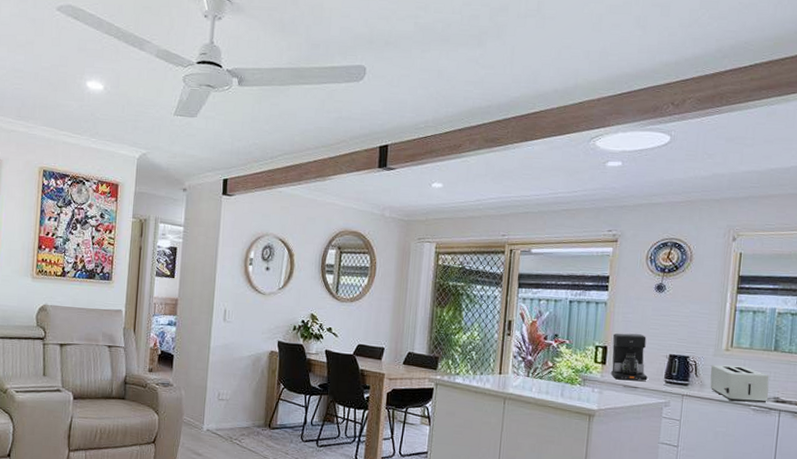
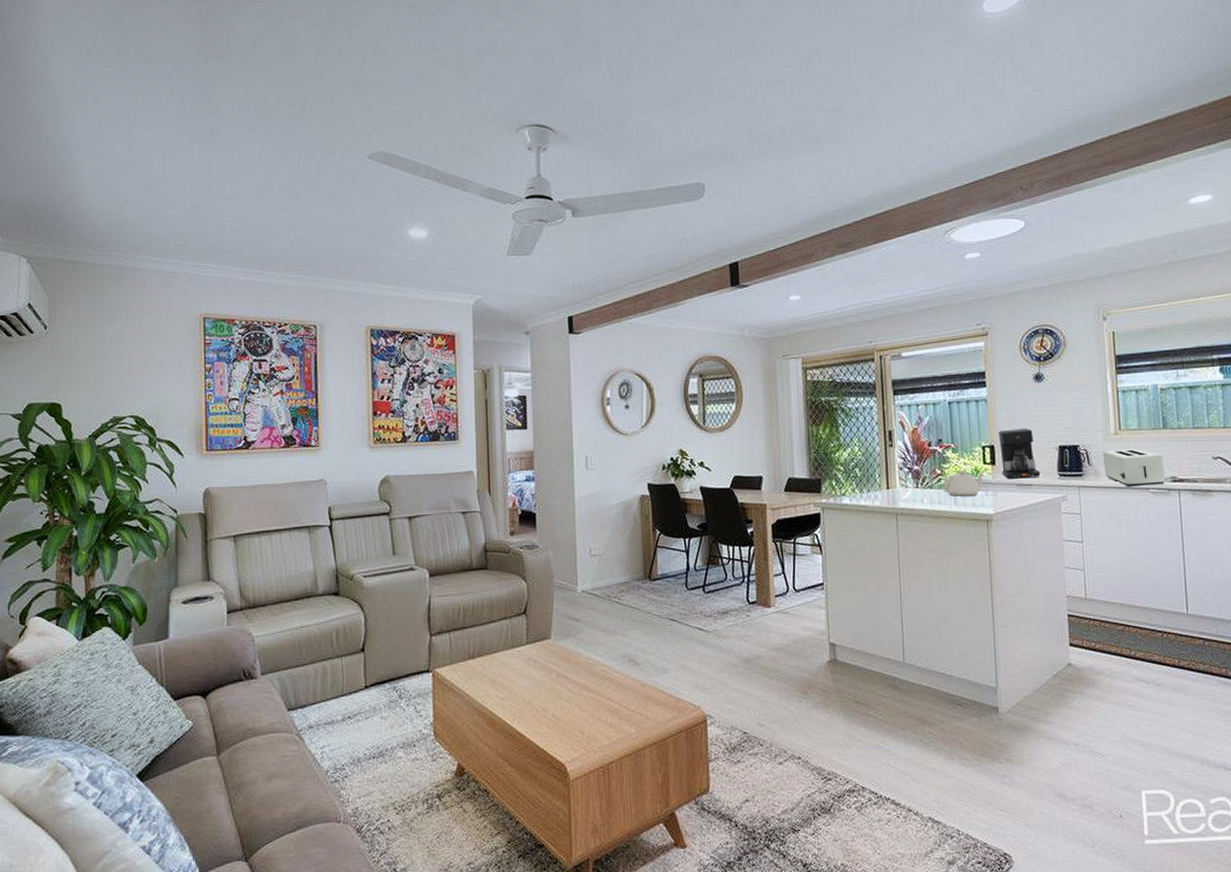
teapot: none [552,365,595,391] -> present [943,470,985,496]

